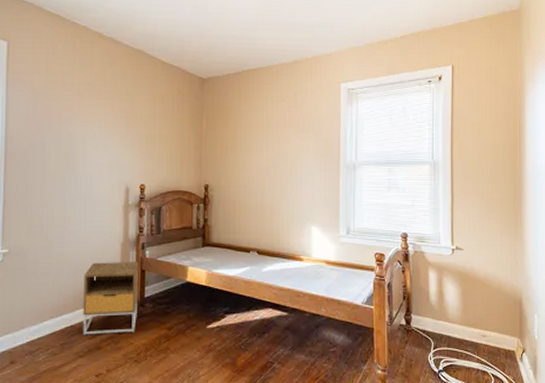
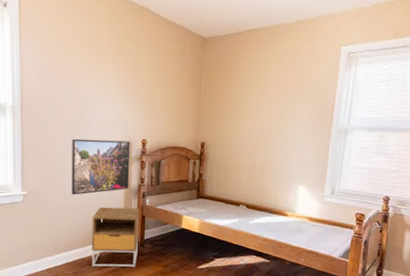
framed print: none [60,186,128,250] -> present [72,138,131,195]

